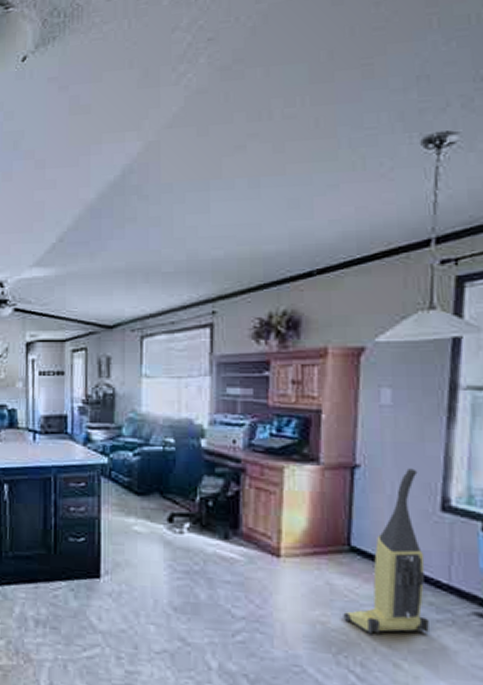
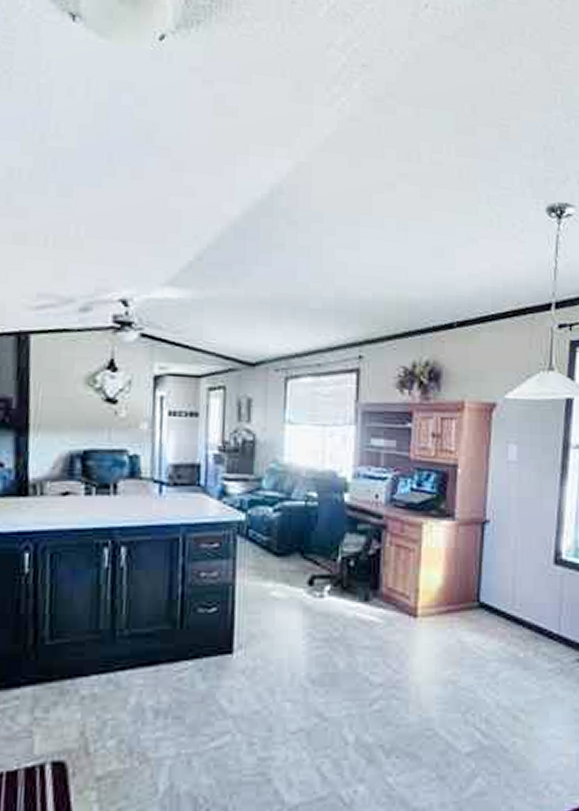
vacuum cleaner: present [343,468,429,634] -> none [472,523,542,688]

